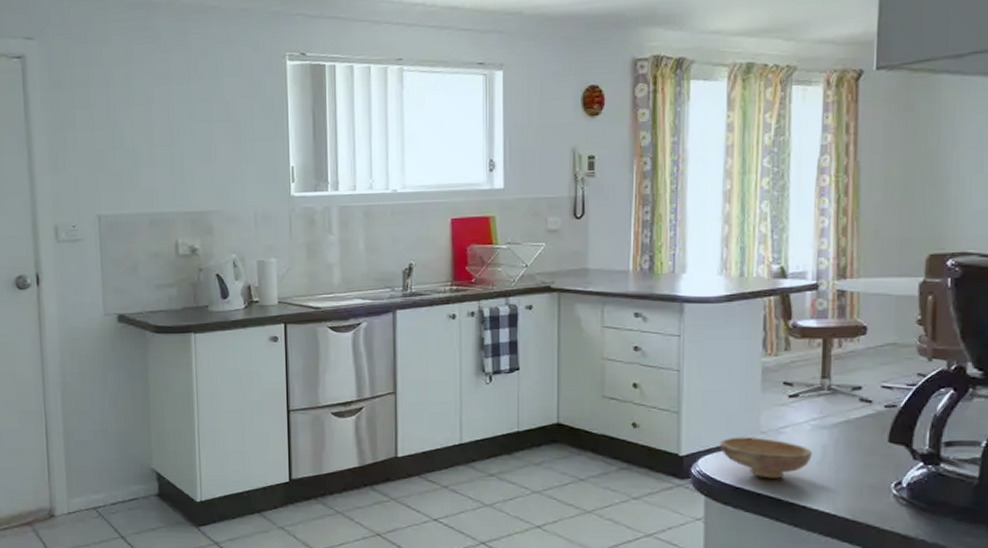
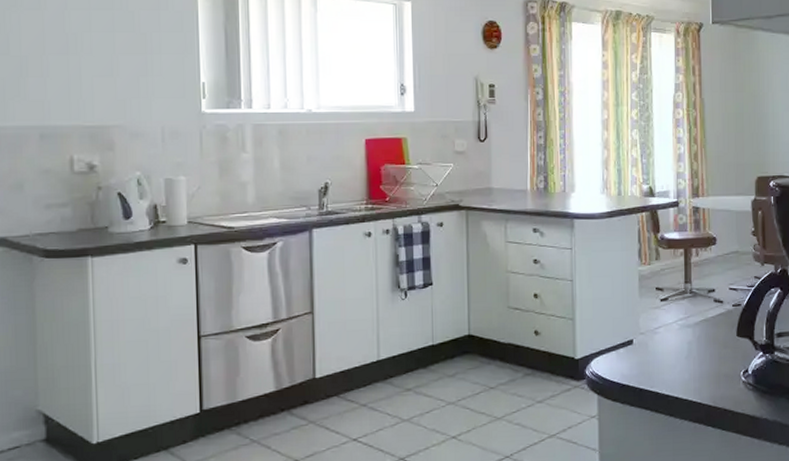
bowl: present [720,437,812,479] -> none [608,338,681,375]

